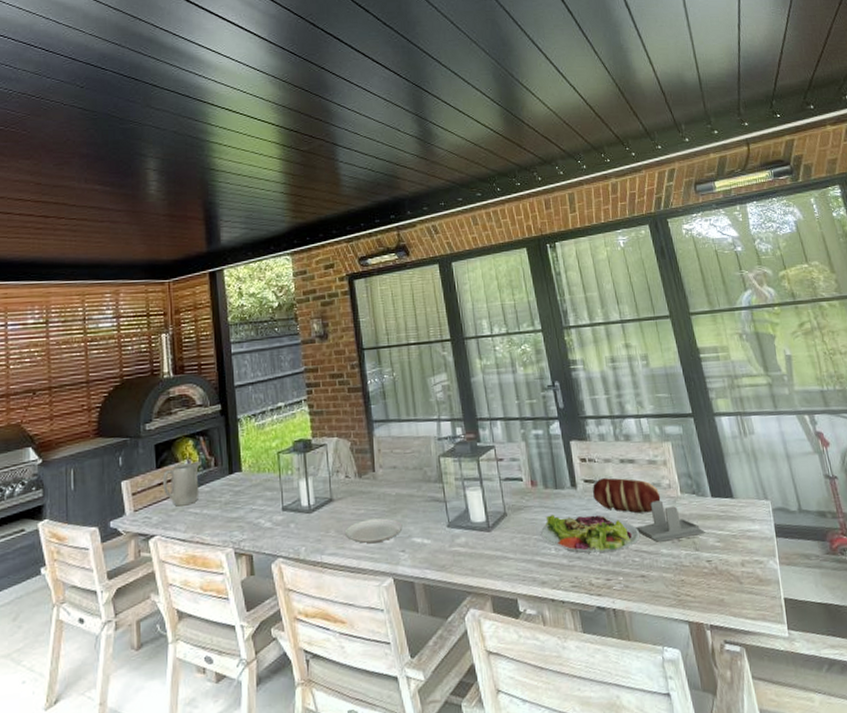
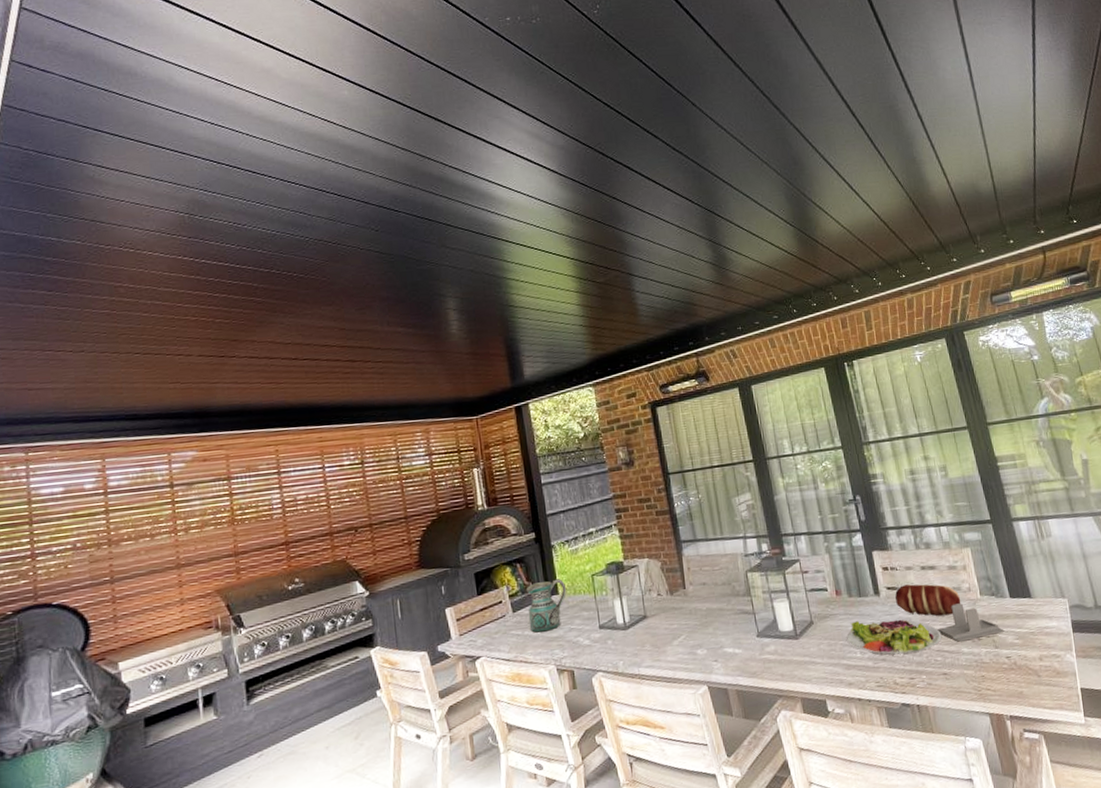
pitcher: present [162,461,202,507] -> none [483,587,520,630]
ceramic pitcher: none [207,455,250,512] -> present [525,579,566,633]
plate: present [344,518,403,543] -> none [659,631,715,655]

